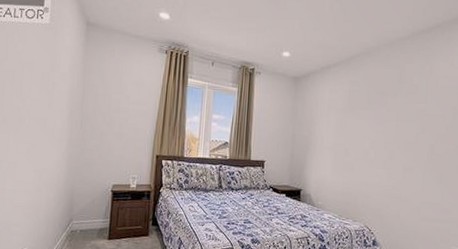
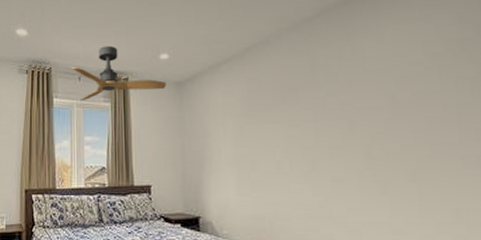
ceiling fan: none [206,38,285,84] -> present [71,45,166,102]

